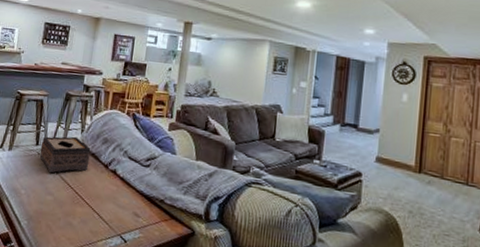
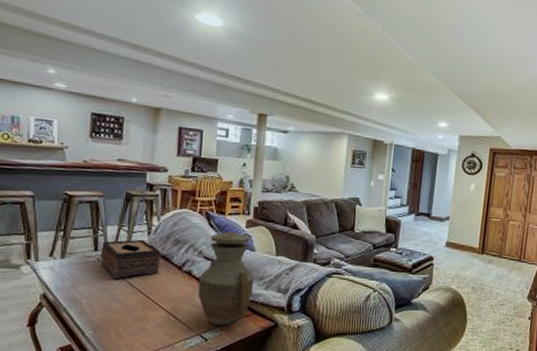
vase: none [120,133,174,229] -> present [197,231,254,326]

